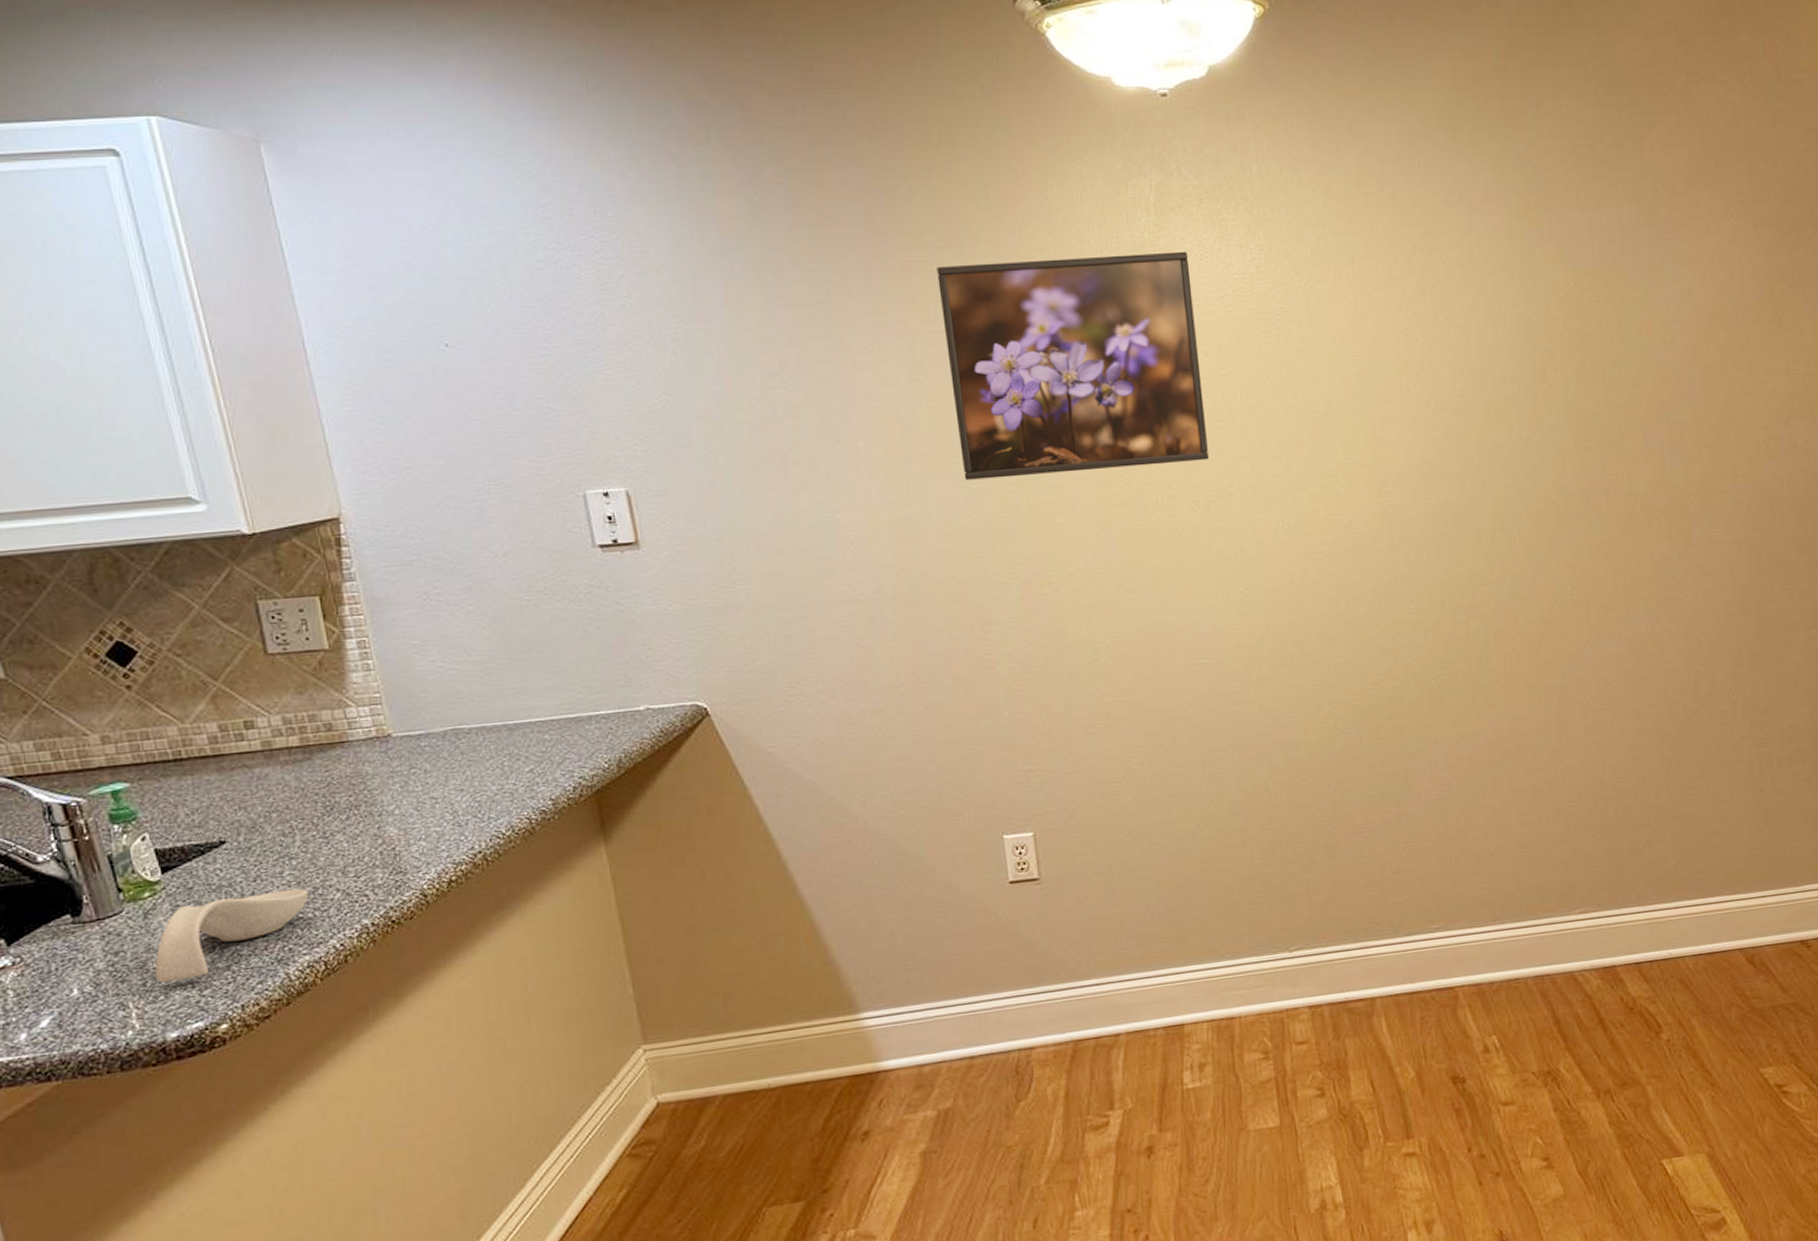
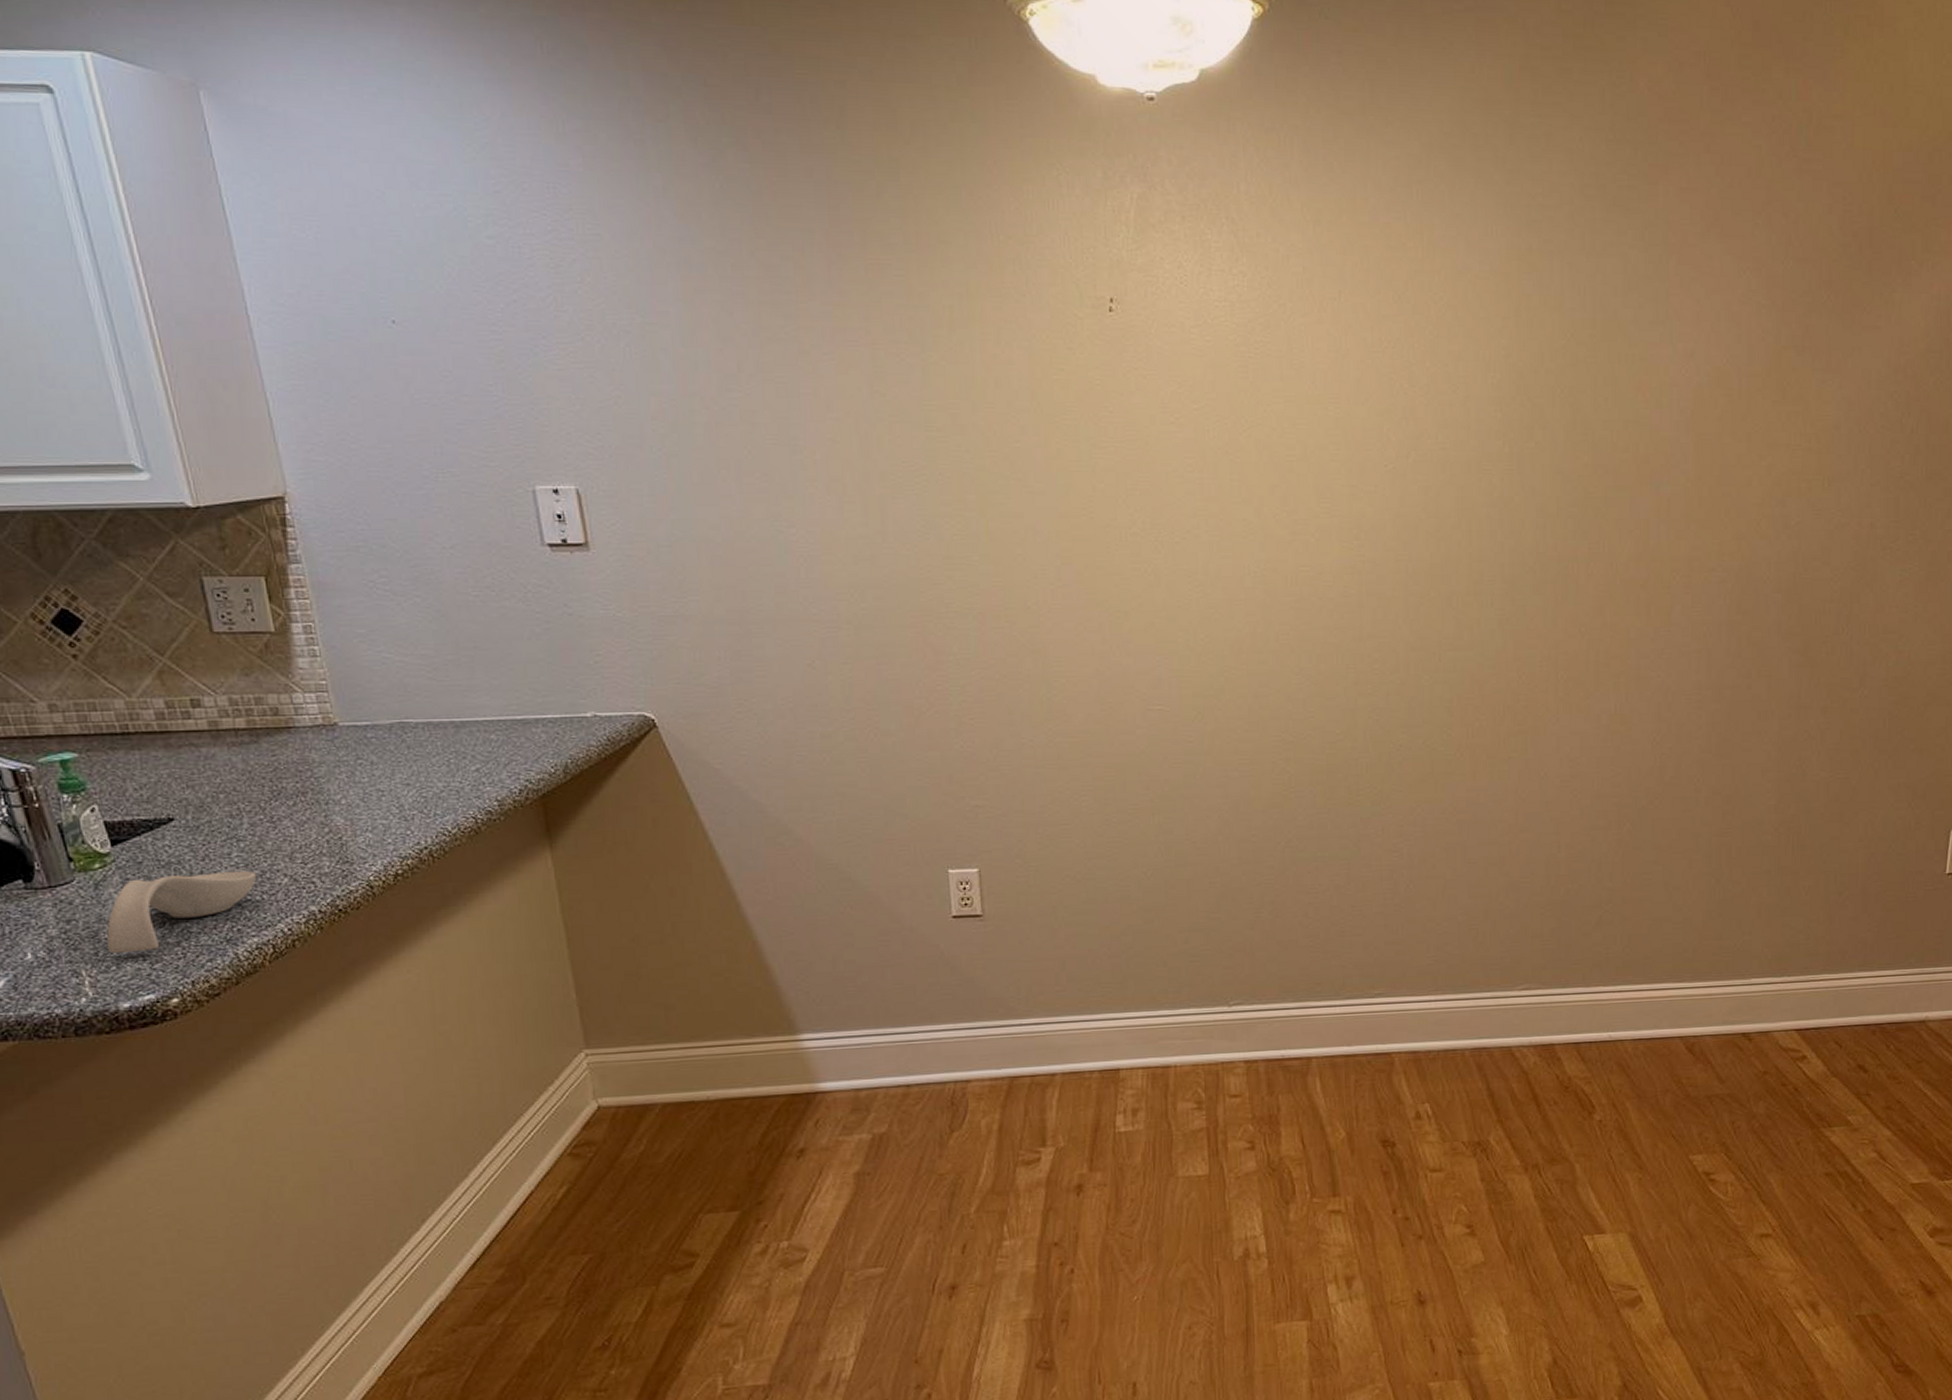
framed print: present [937,251,1210,480] -> none [903,271,1178,502]

